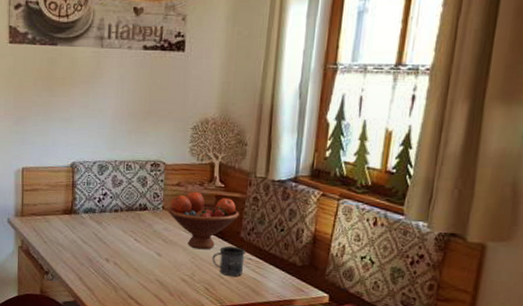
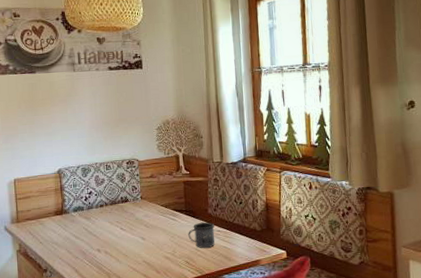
fruit bowl: present [167,191,239,250] -> none [145,180,205,229]

